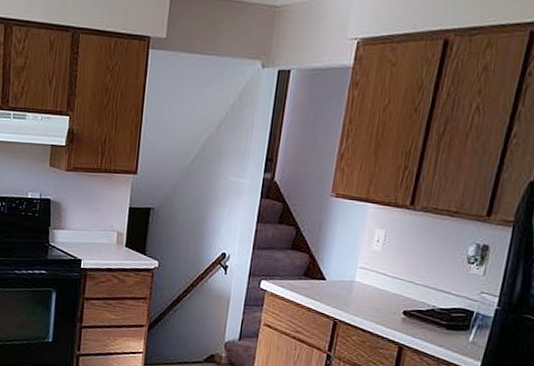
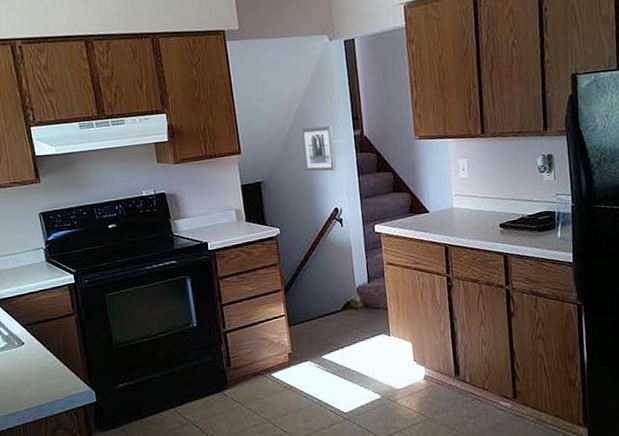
wall art: none [202,159,243,212] -> present [301,125,337,172]

